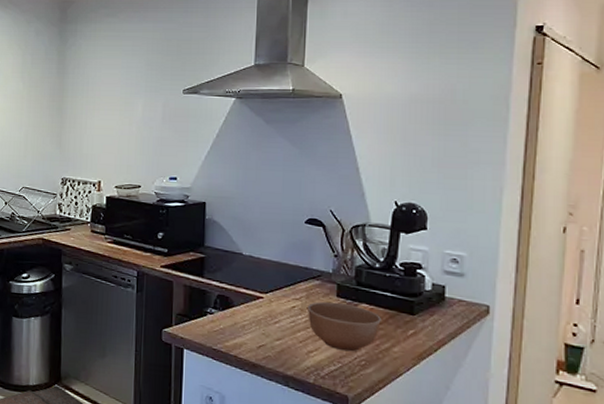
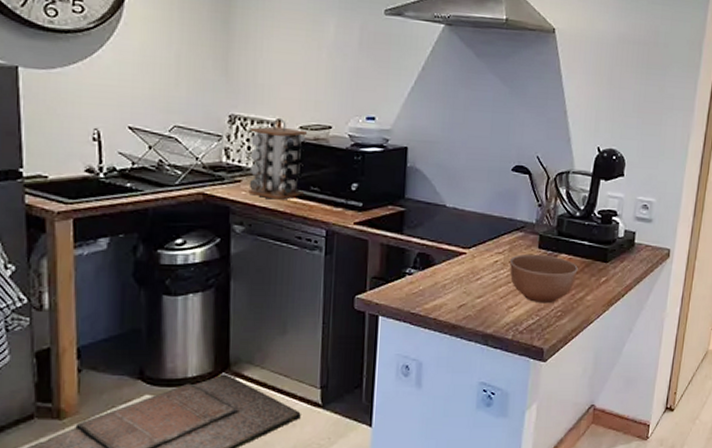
spice rack: none [76,179,122,245] -> present [248,117,308,200]

